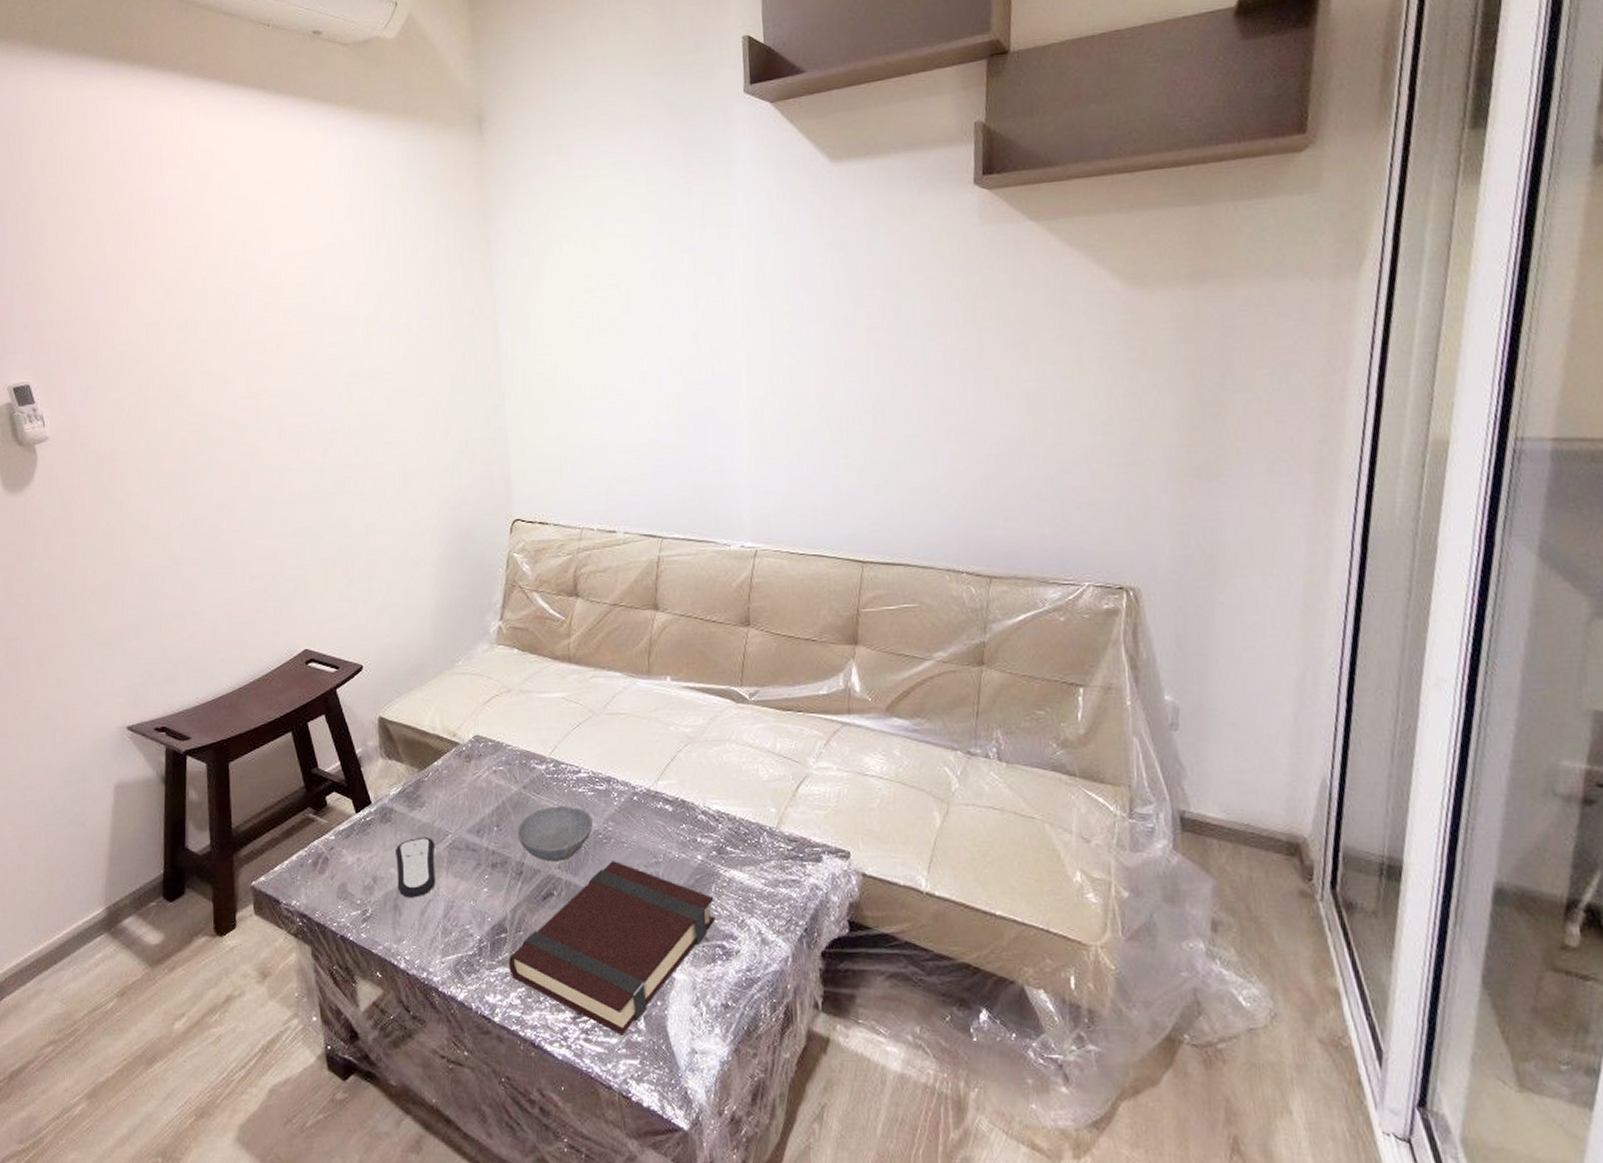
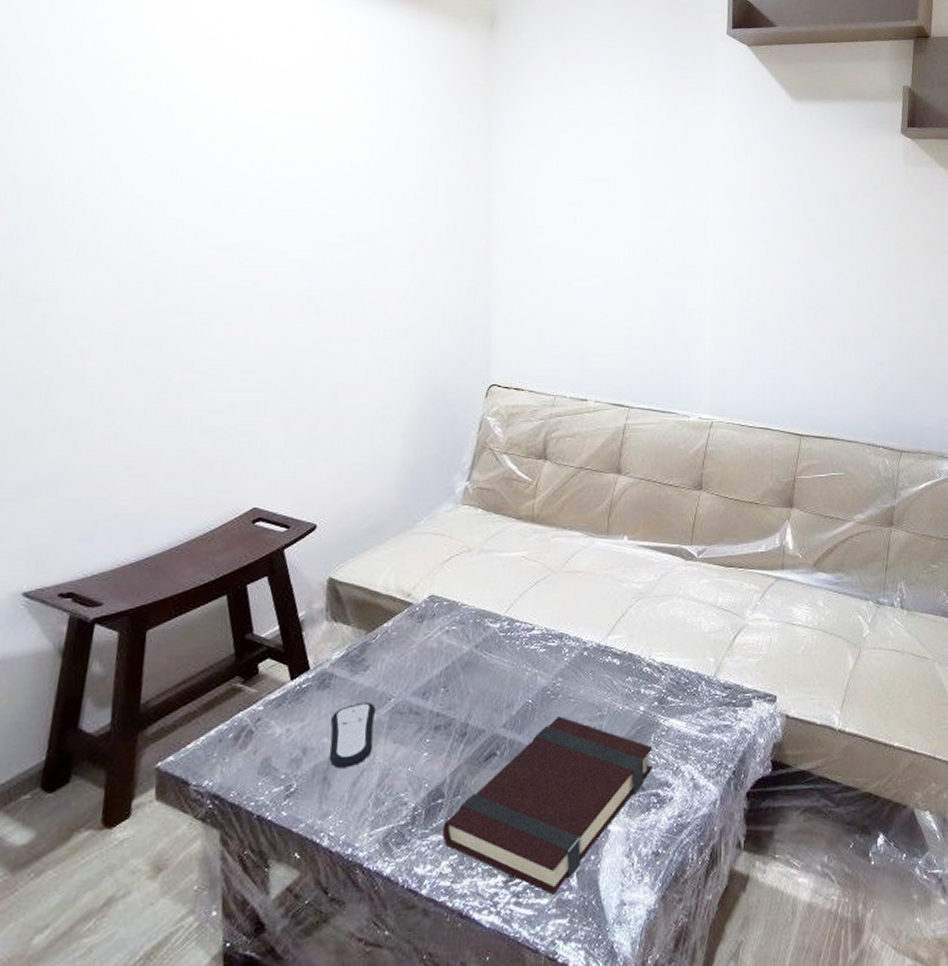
bowl: present [517,806,593,861] -> none [464,664,542,721]

